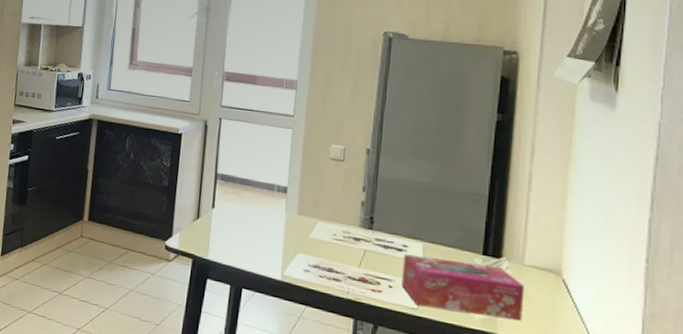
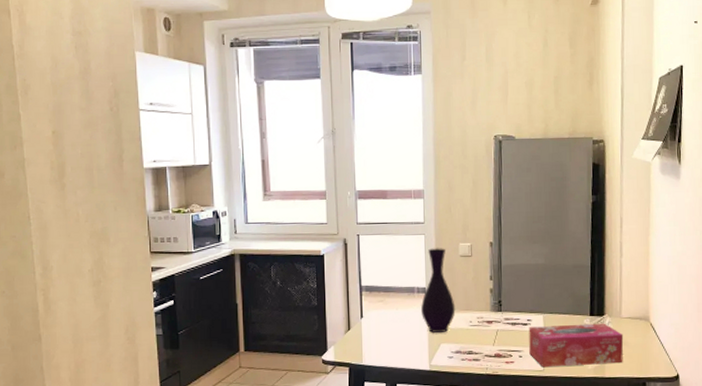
vase: none [279,145,319,242] -> present [421,248,456,334]

